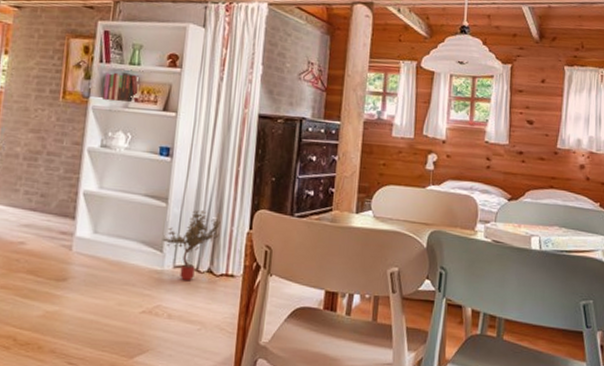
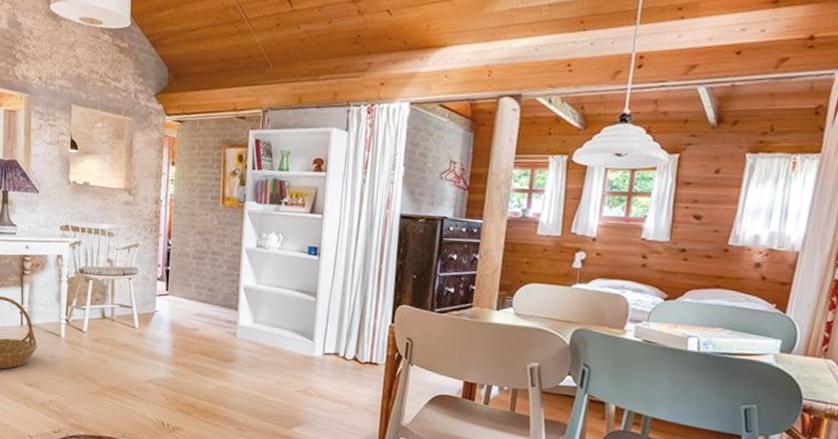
potted tree: present [162,209,221,281] -> none [312,304,365,367]

